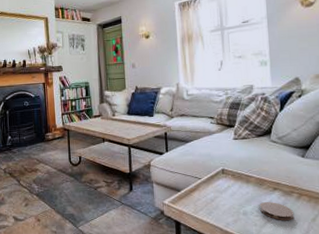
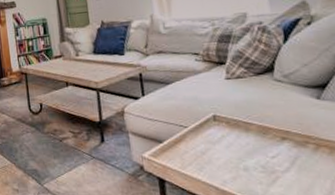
coaster: present [260,202,295,221] -> none [265,155,312,179]

